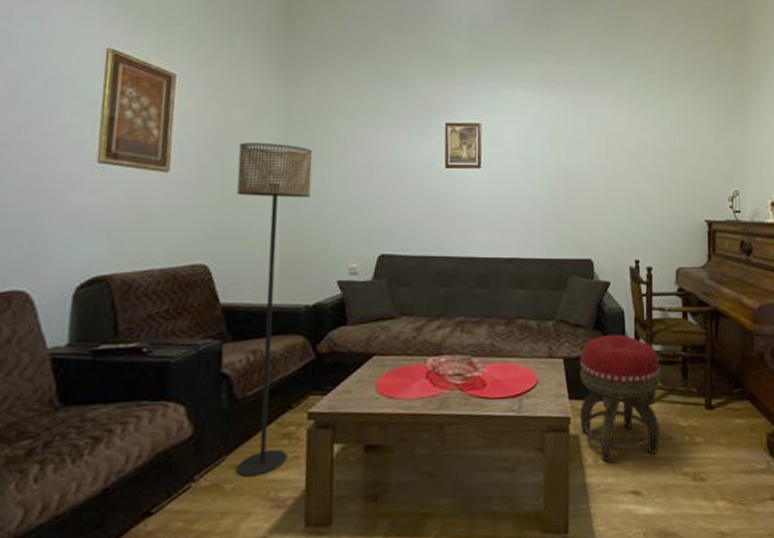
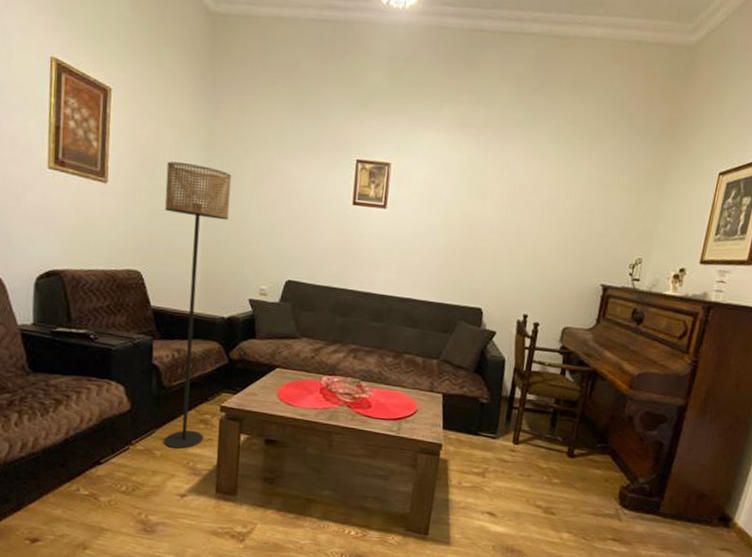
footstool: present [579,334,661,462] -> none [450,379,532,486]

